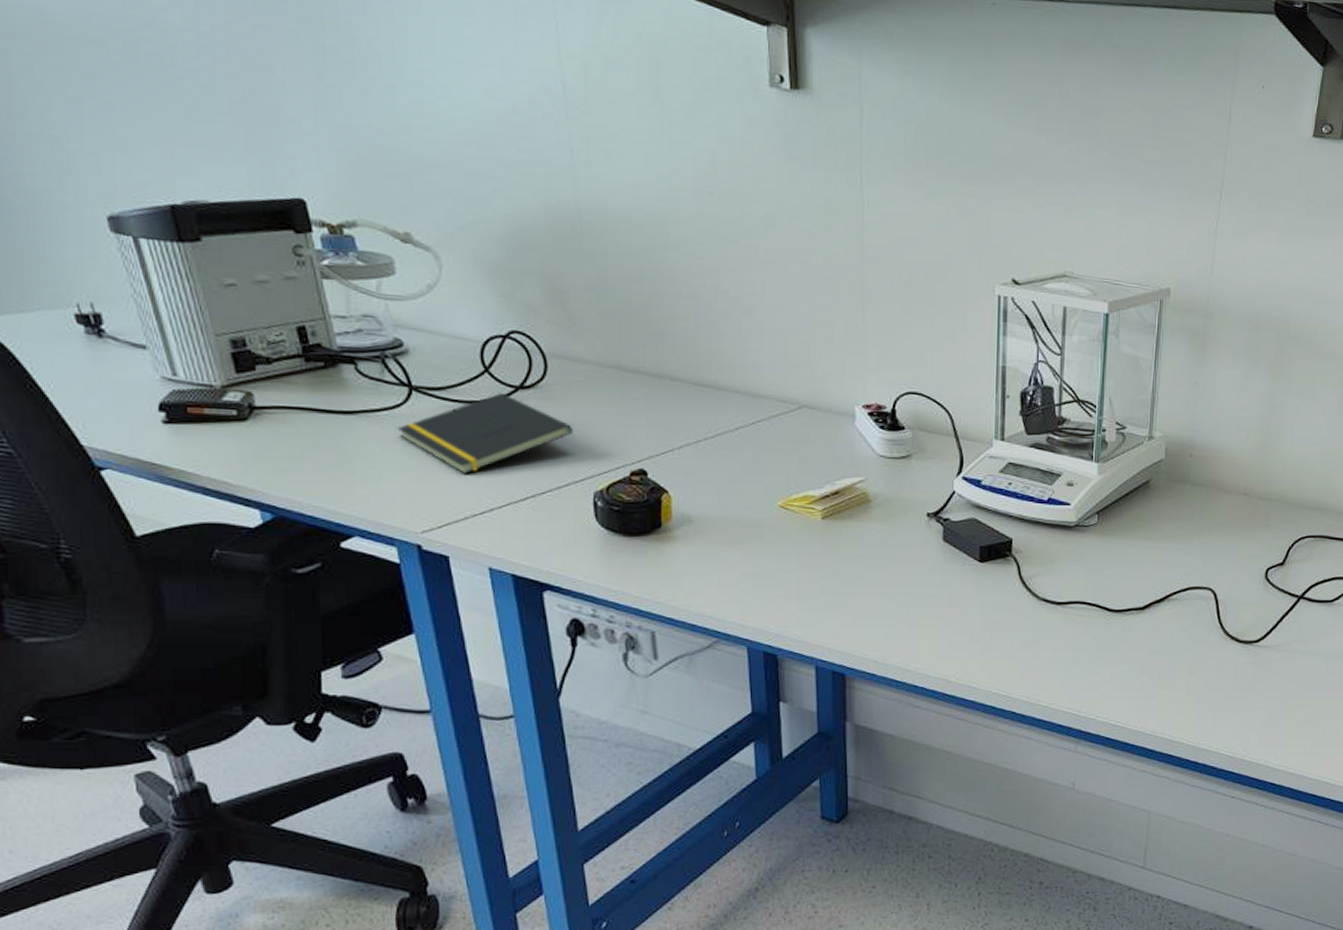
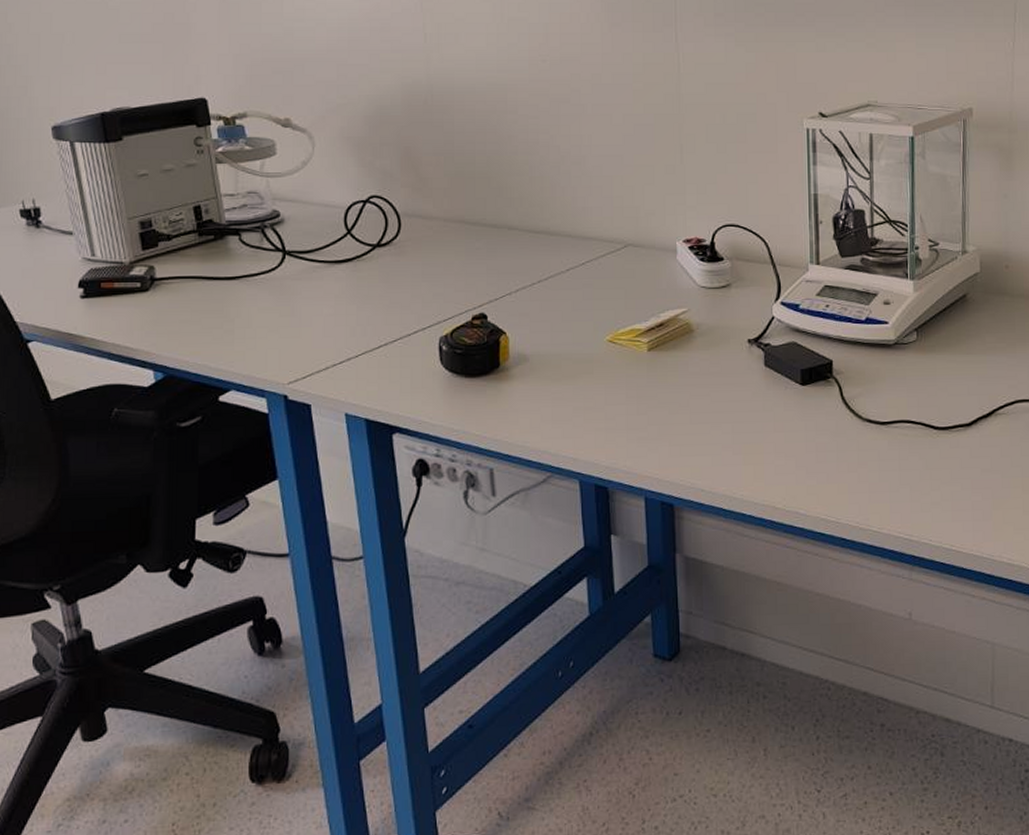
notepad: present [397,393,573,474] -> none [271,252,422,327]

